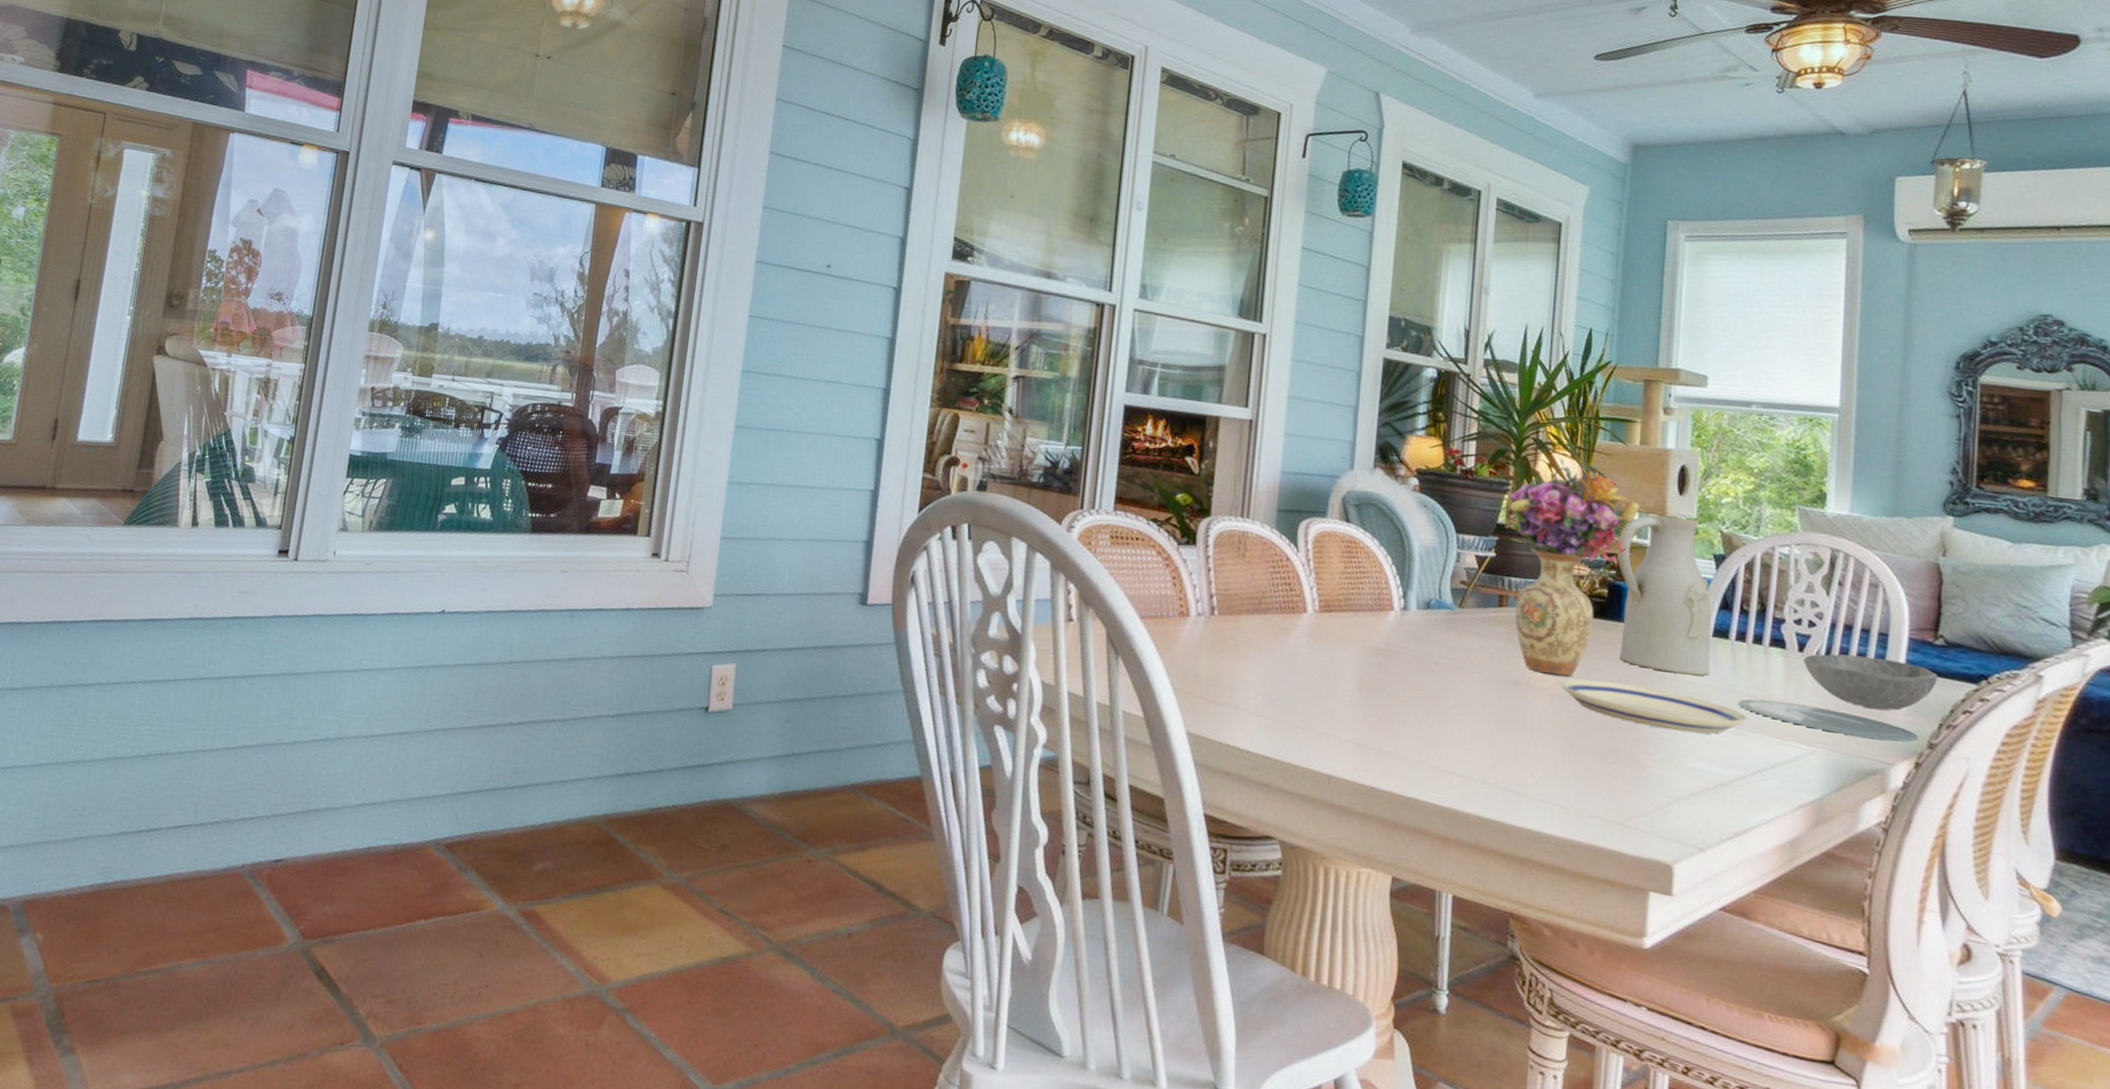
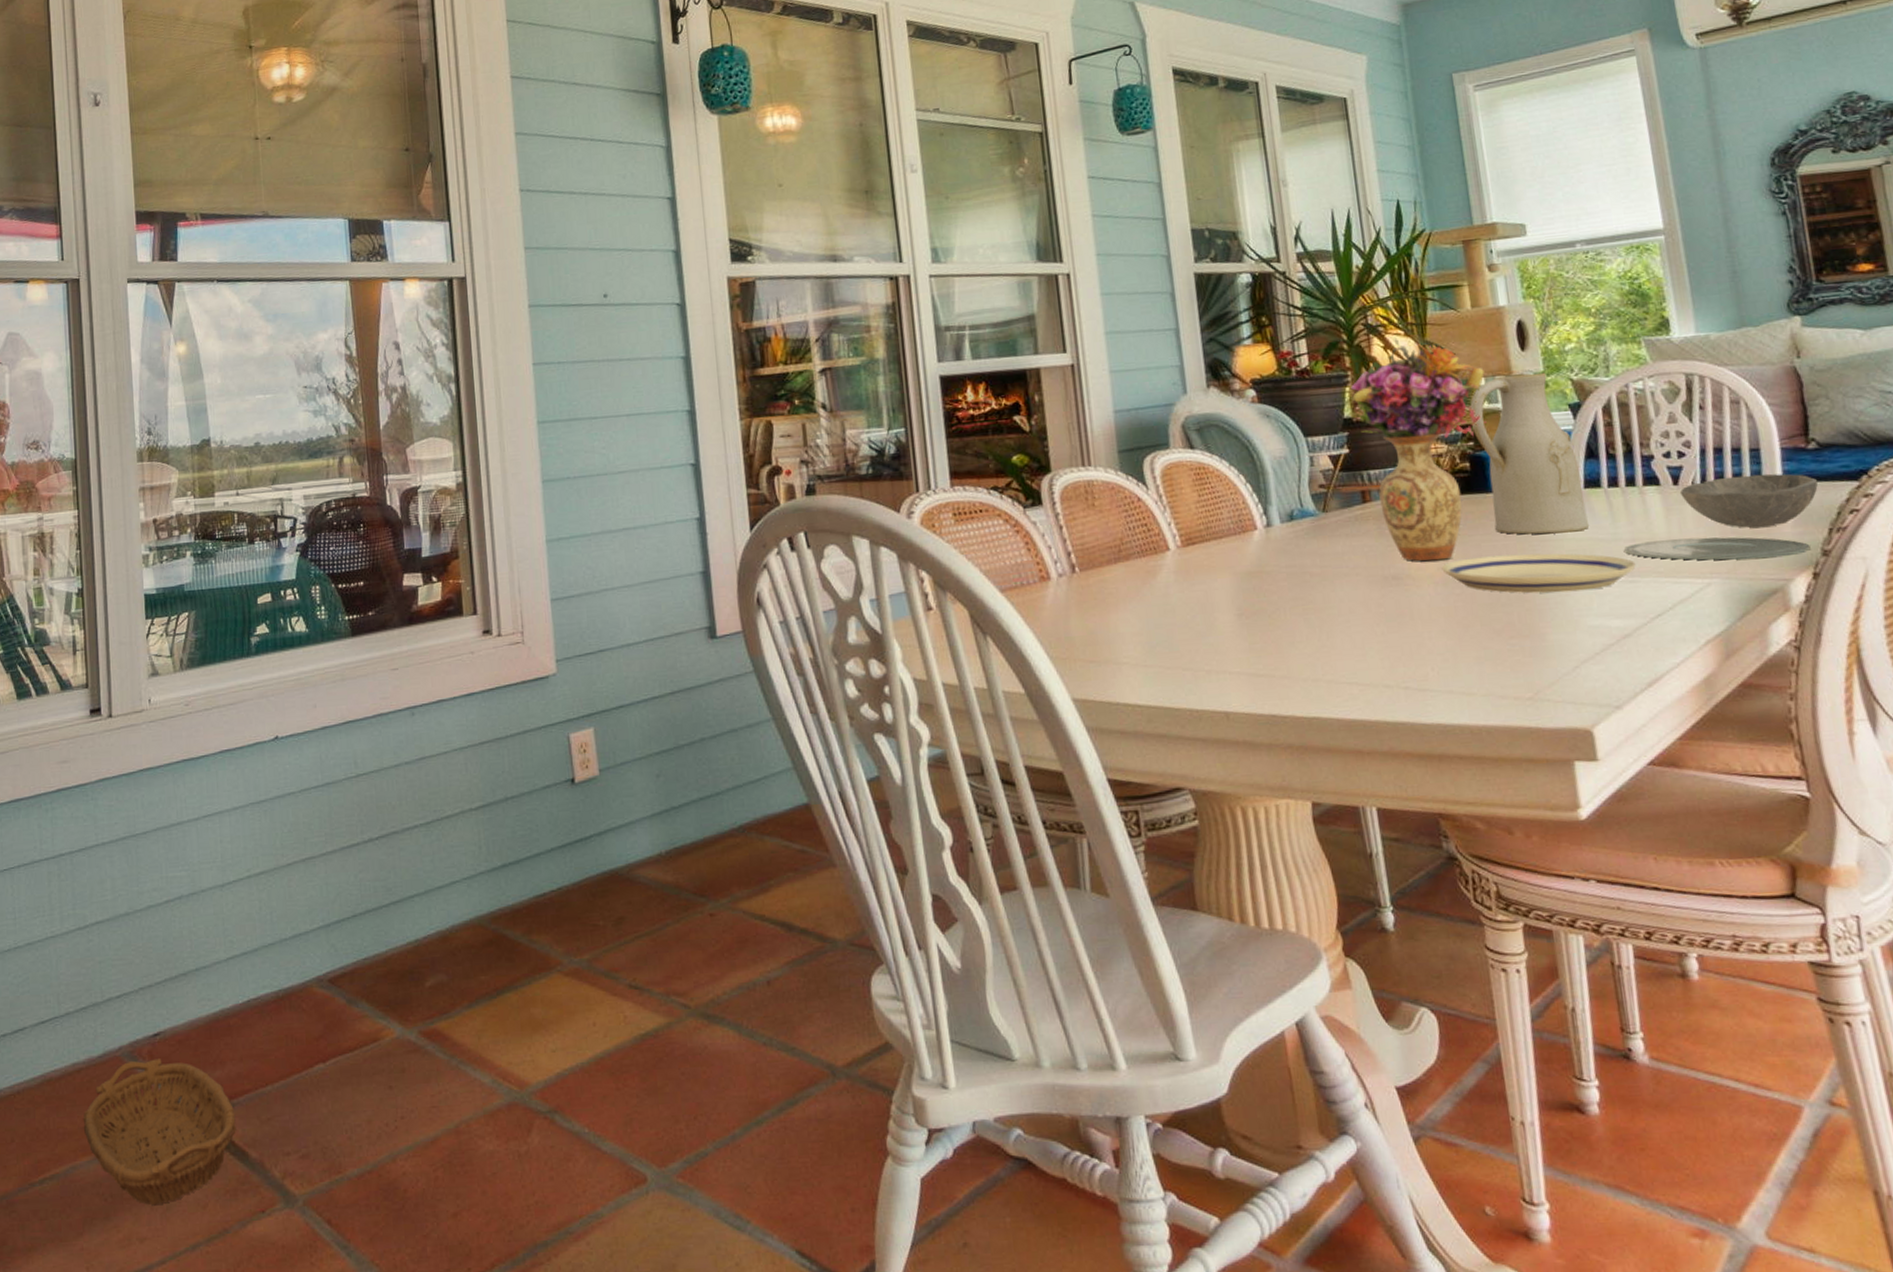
basket: none [195,880,335,1018] -> present [83,1058,236,1206]

